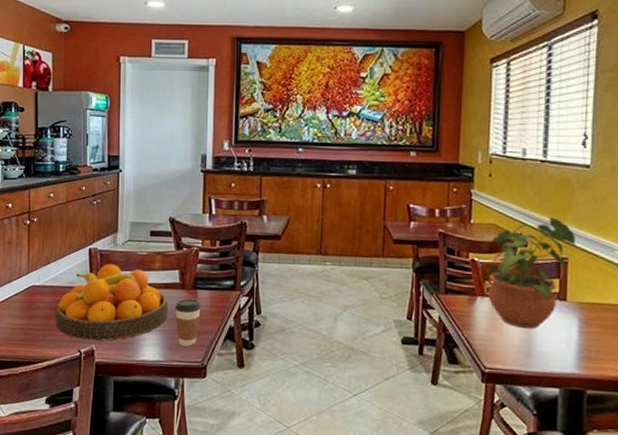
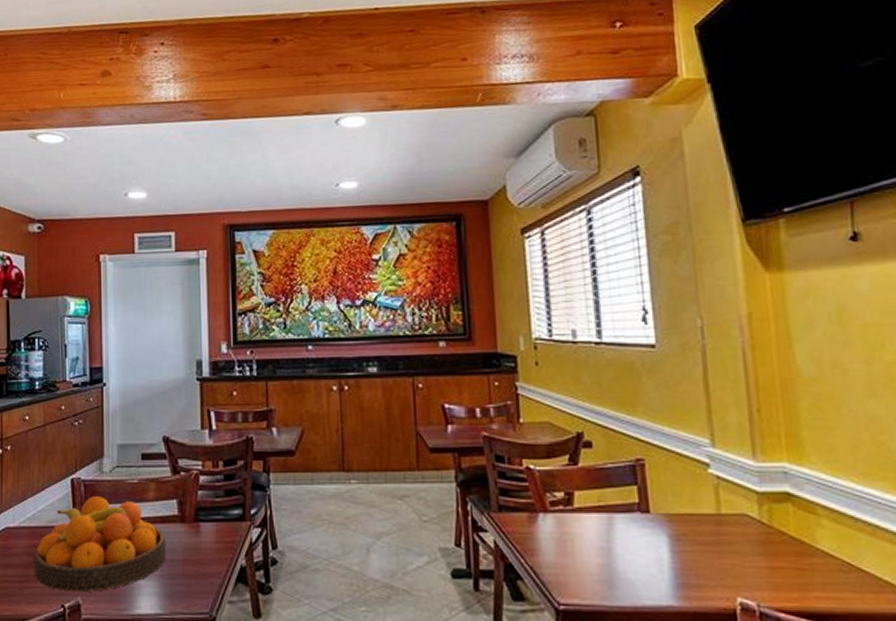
coffee cup: present [174,298,201,346] -> none [174,534,205,594]
potted plant: present [488,217,576,329] -> none [549,410,652,551]

